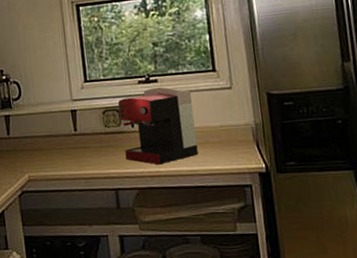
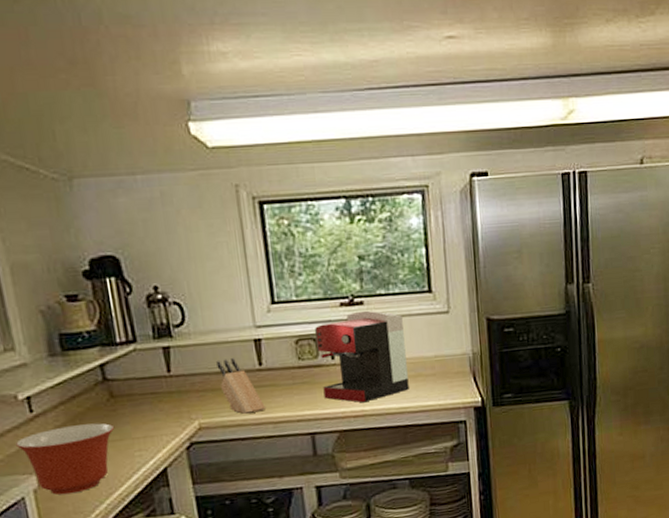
knife block: none [43,124,80,171] -> present [216,357,267,415]

